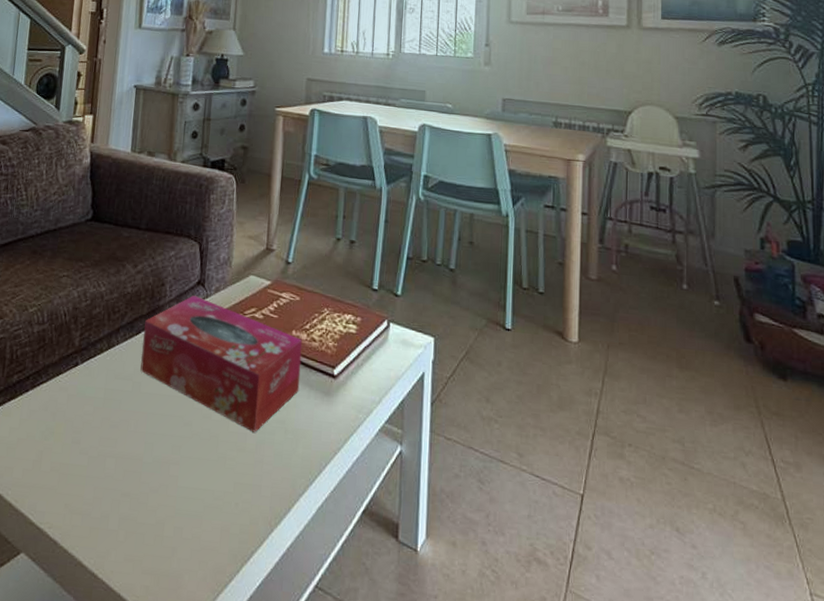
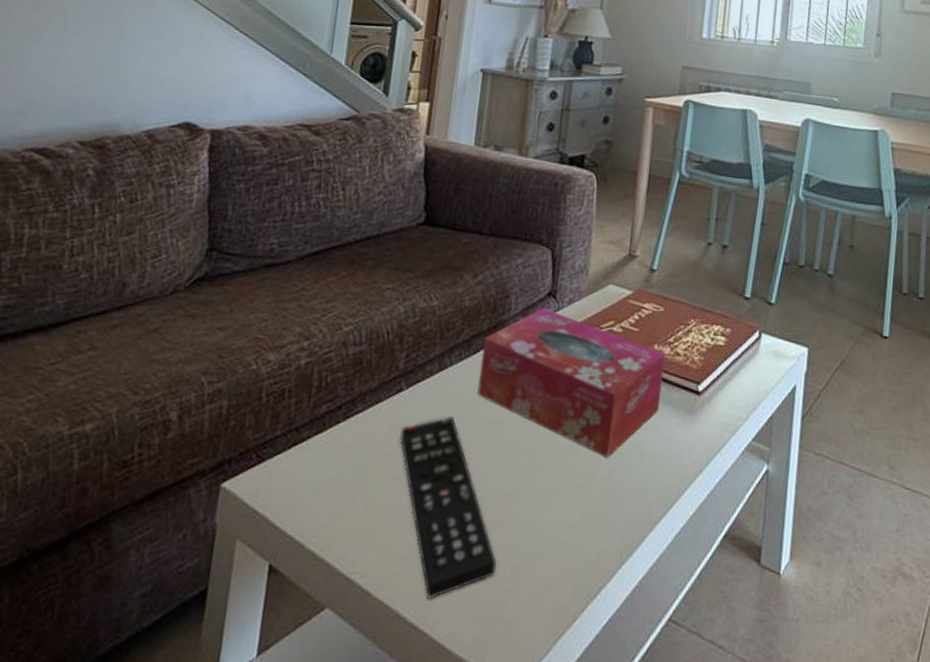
remote control: none [77,389,162,552] -> present [399,416,497,600]

